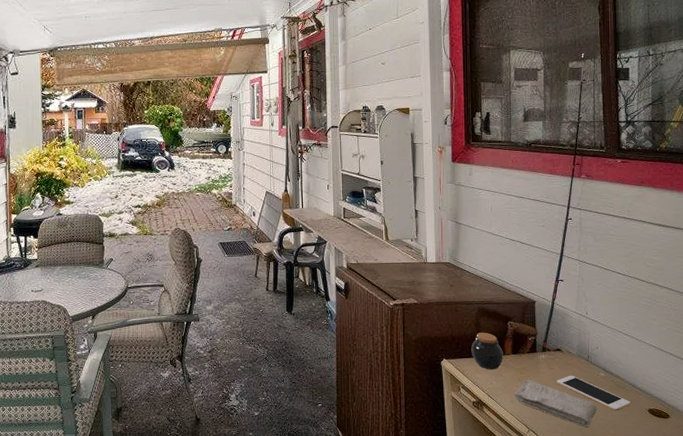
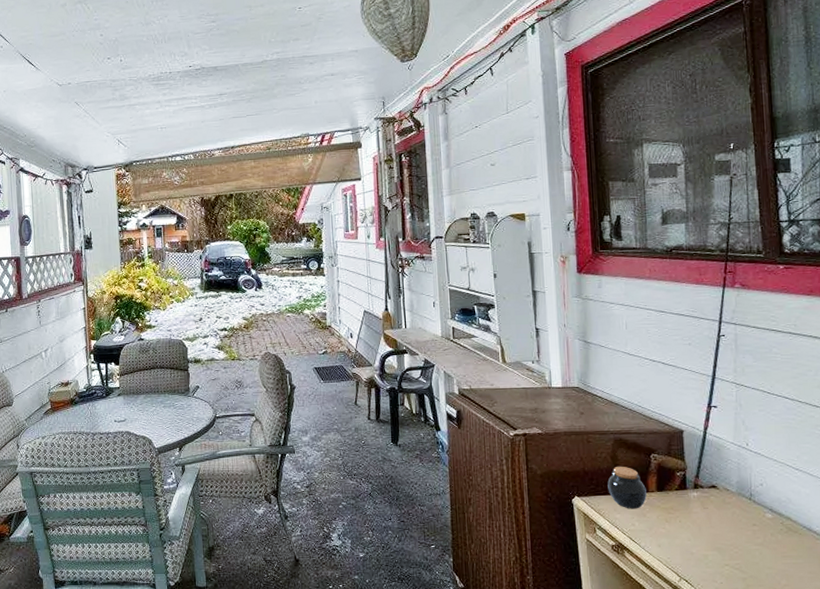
washcloth: present [514,380,597,427] -> none [661,521,764,576]
cell phone: present [557,375,631,410] -> none [713,516,806,558]

